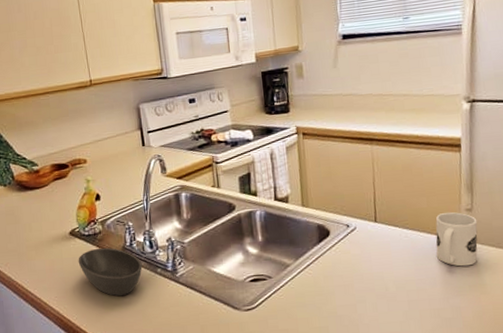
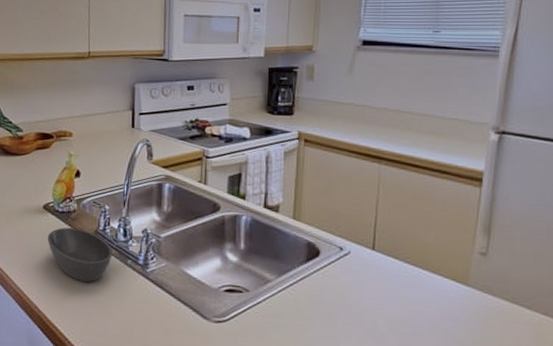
mug: present [435,212,478,267] -> none [439,252,492,318]

